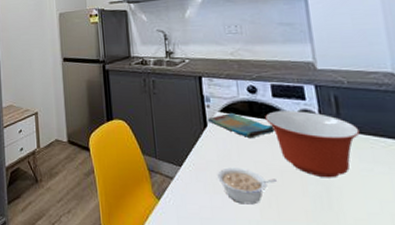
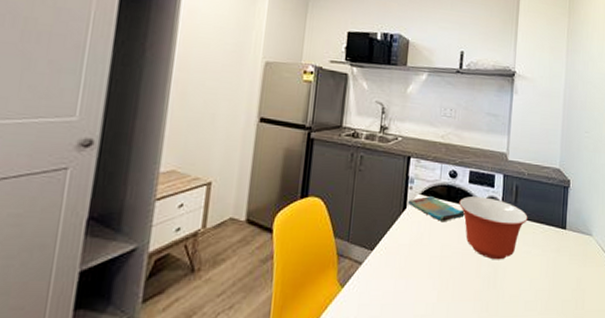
legume: present [217,167,277,205] -> none [406,251,457,288]

